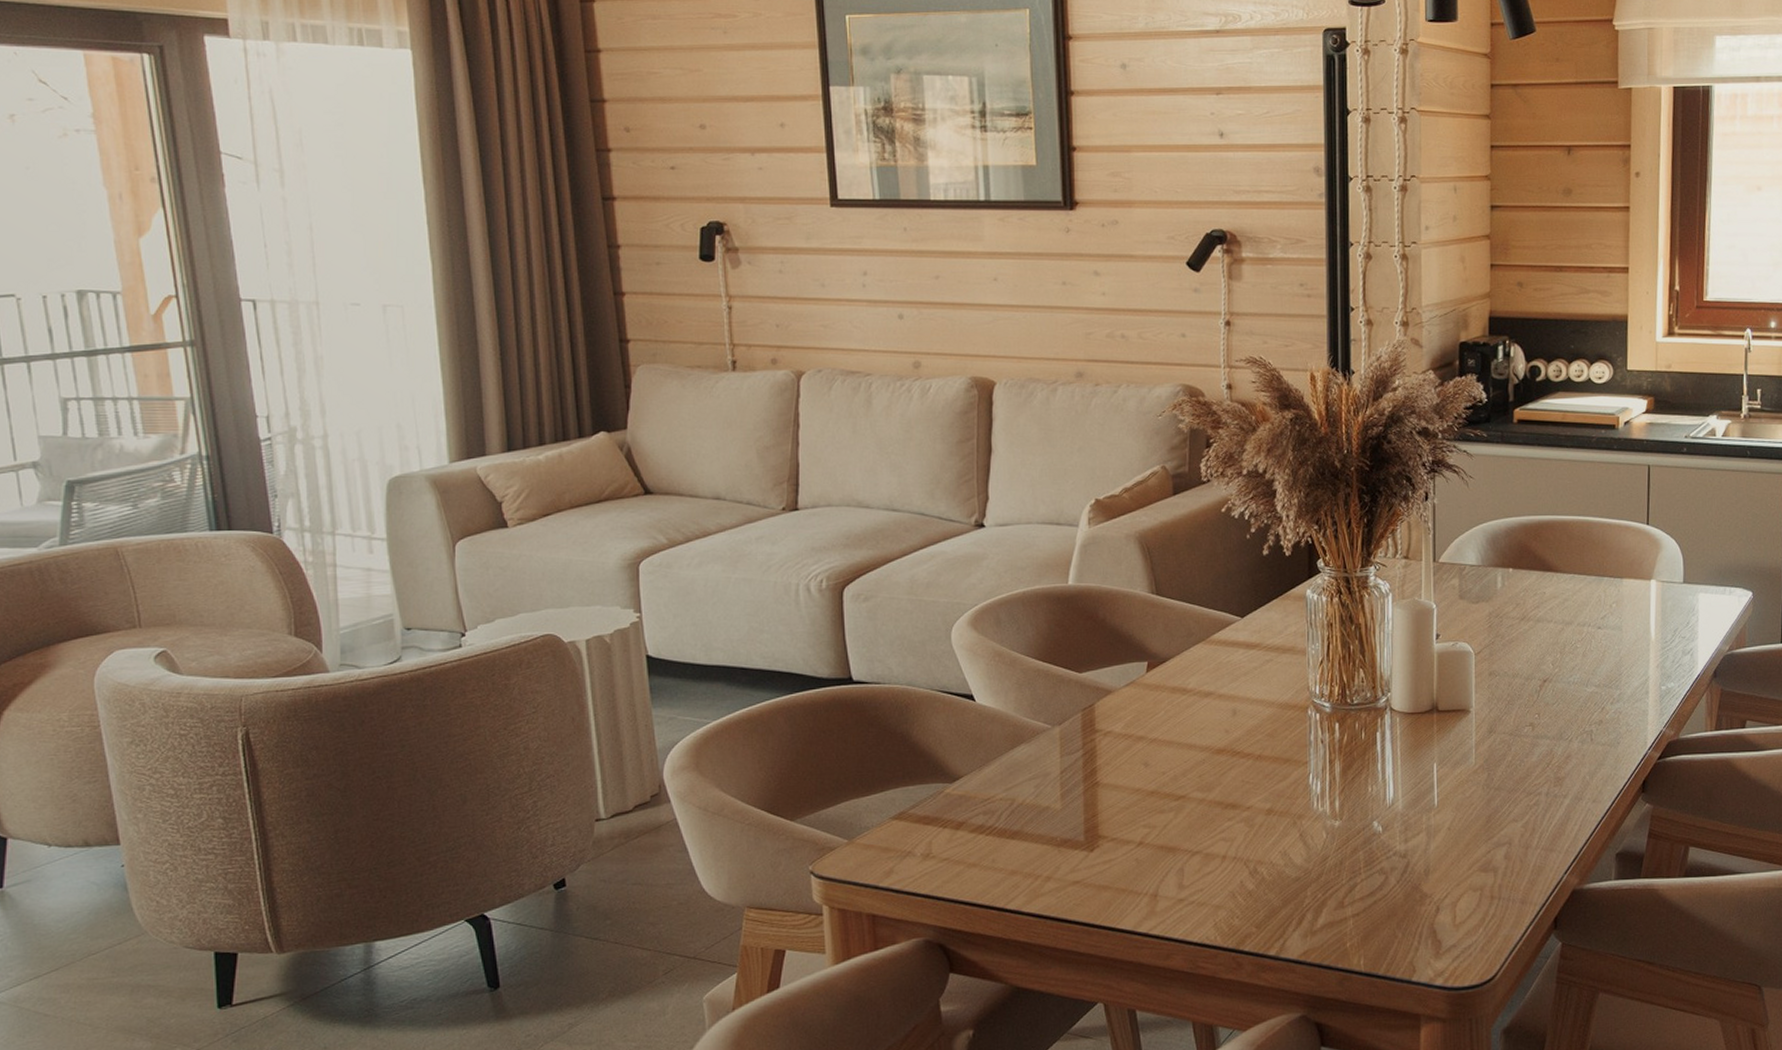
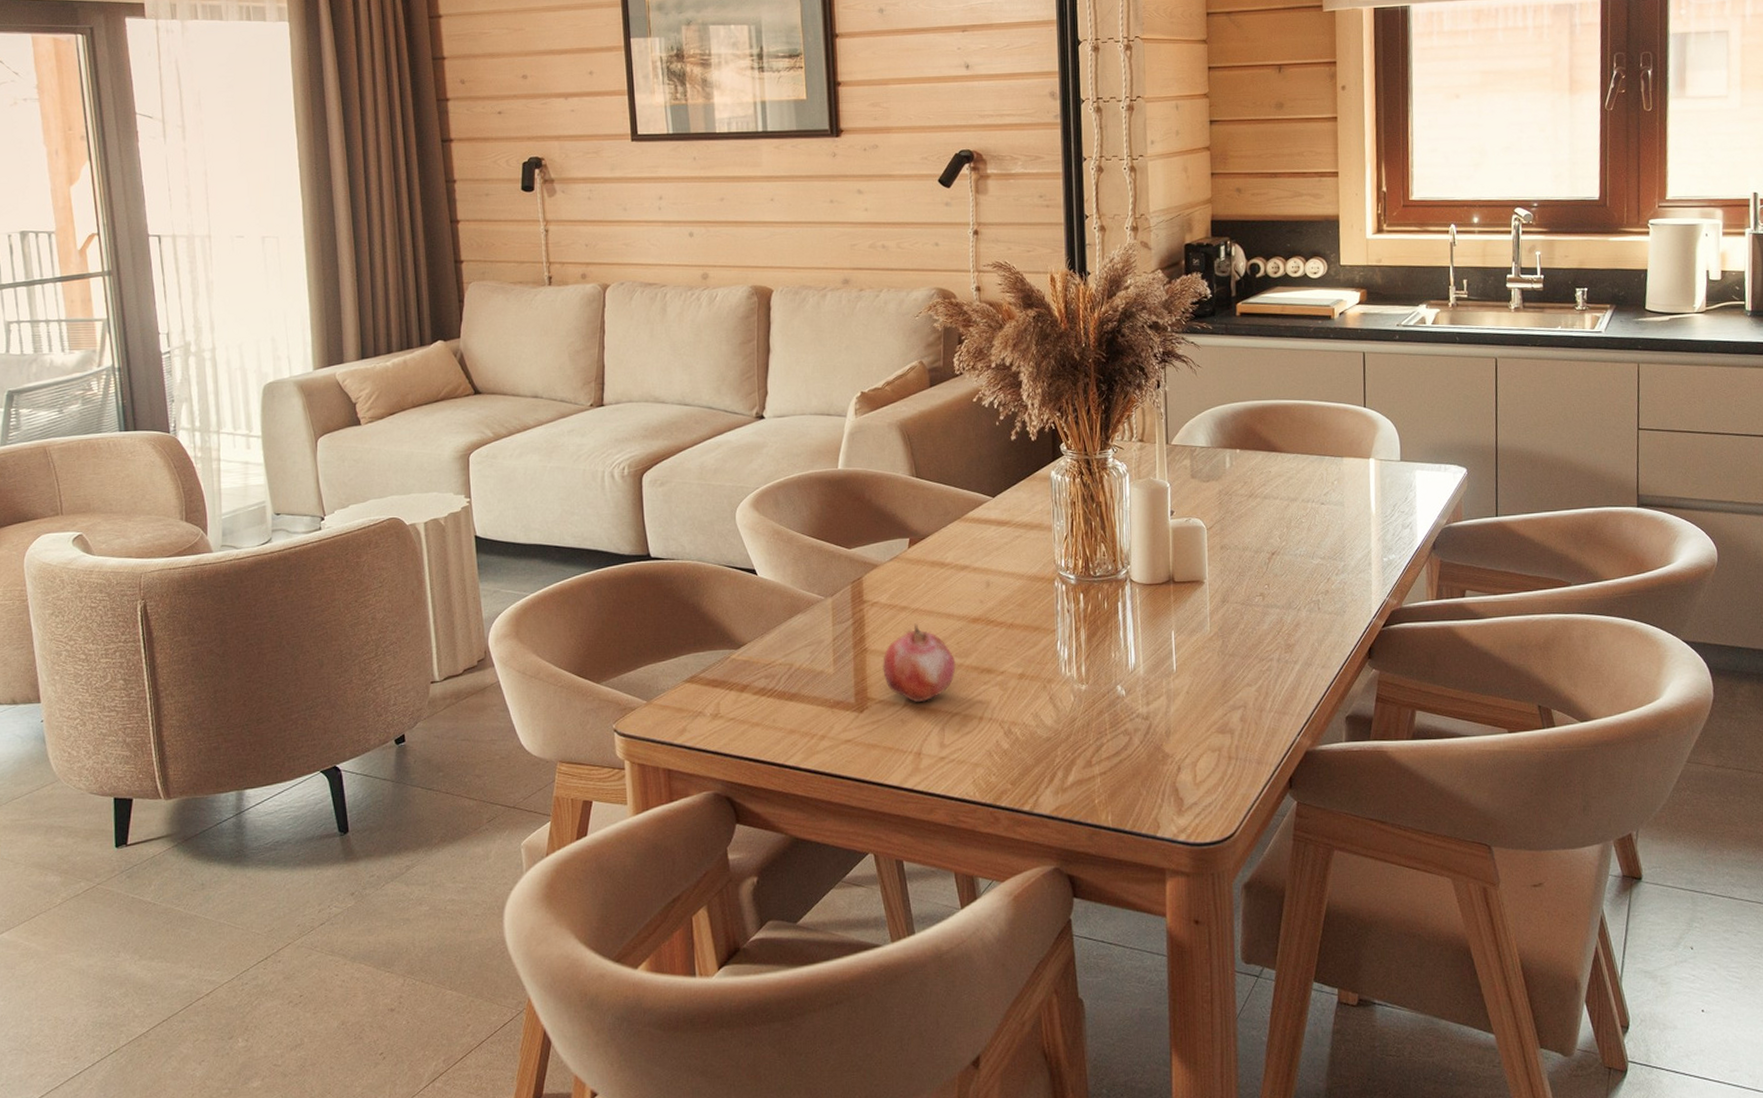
fruit: none [1116,755,1197,841] -> present [883,623,956,703]

